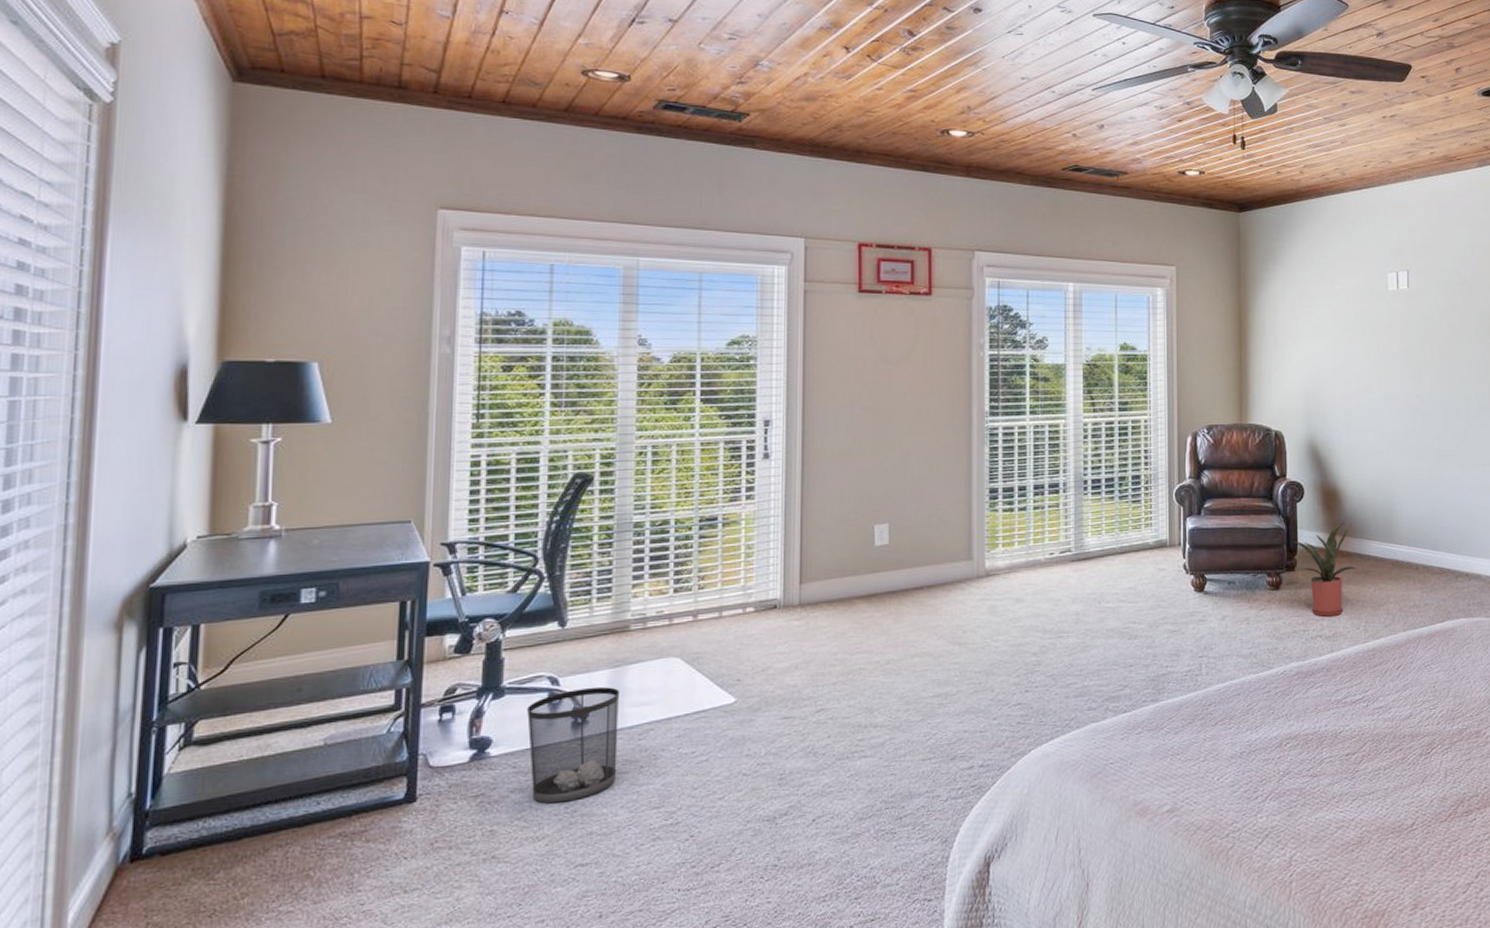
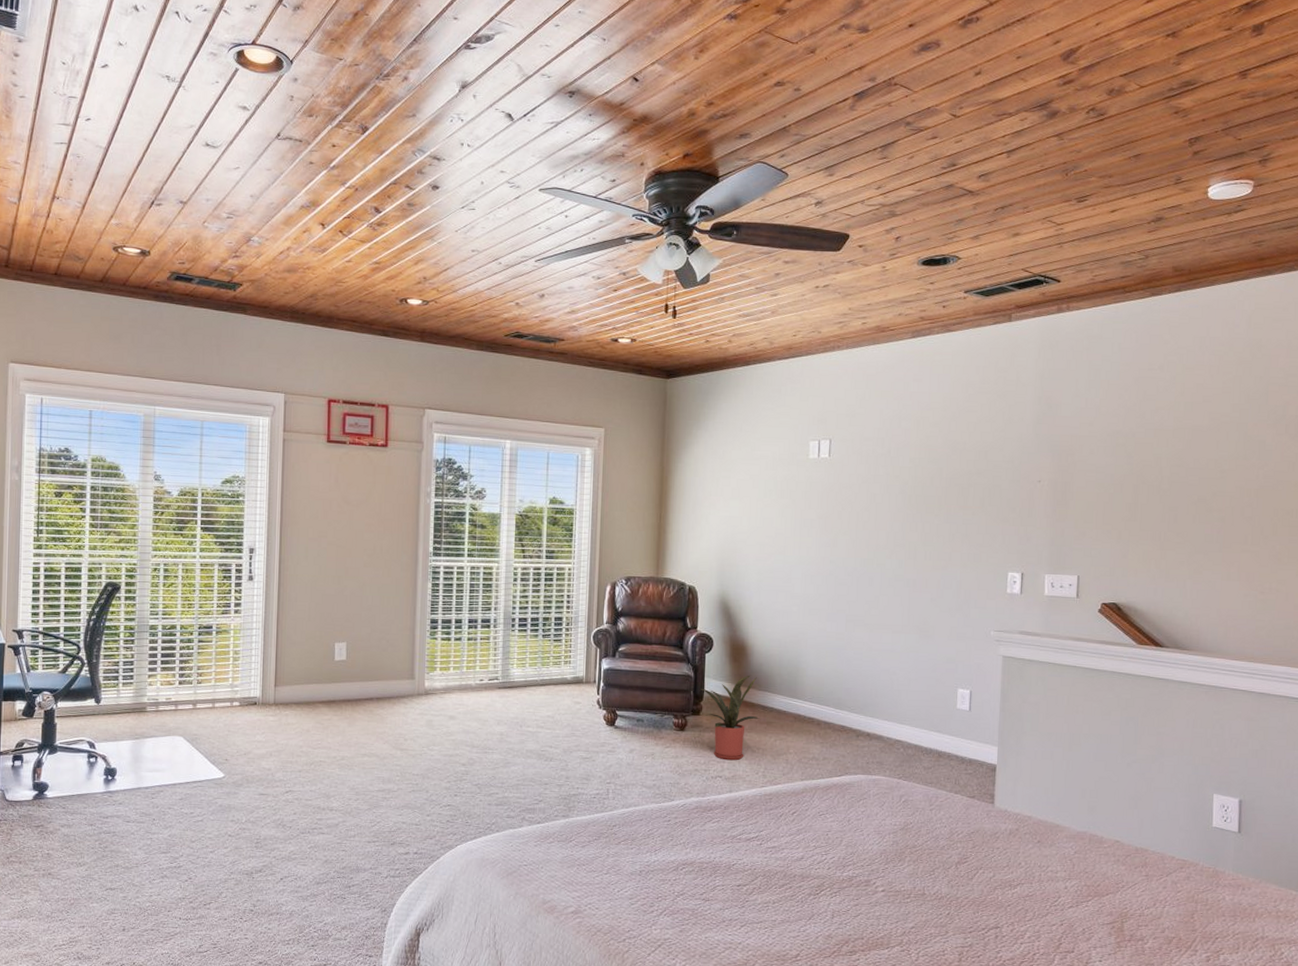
waste bin: present [526,686,621,804] -> none [72,753,139,840]

